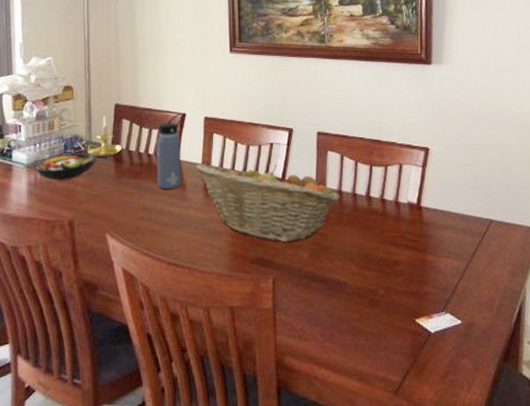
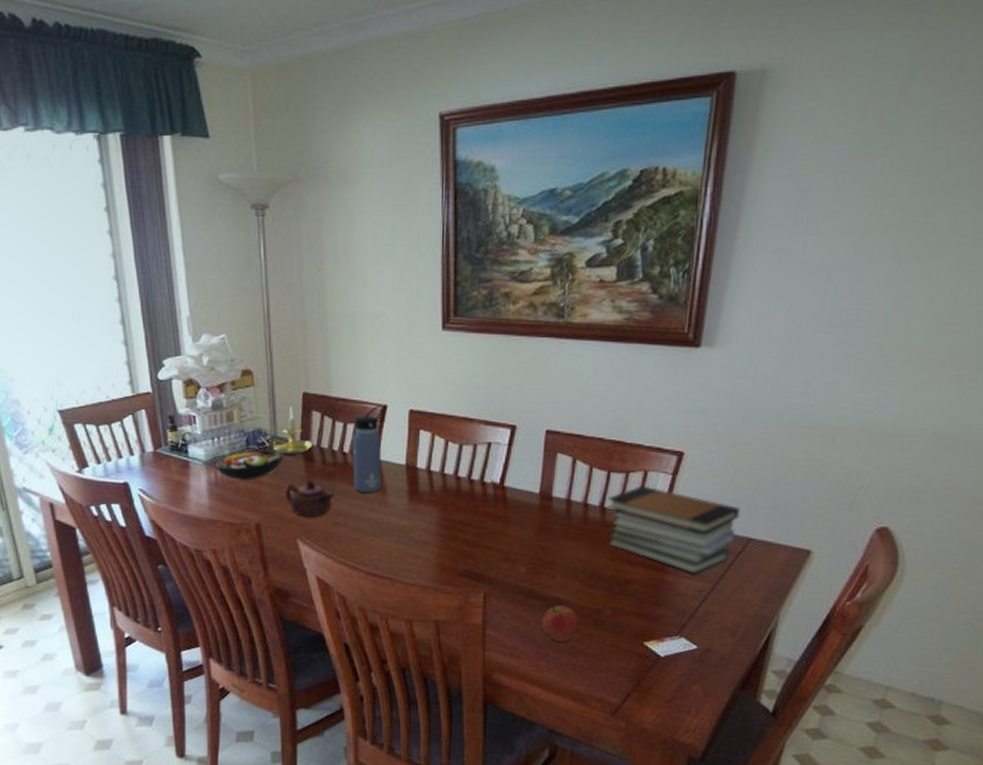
teapot: none [96,179,140,214] -> present [284,480,334,518]
fruit basket: present [195,164,339,243] -> none [397,465,567,556]
apple: none [325,287,358,322] -> present [541,605,579,642]
book stack: none [371,177,480,253] -> present [606,485,740,573]

